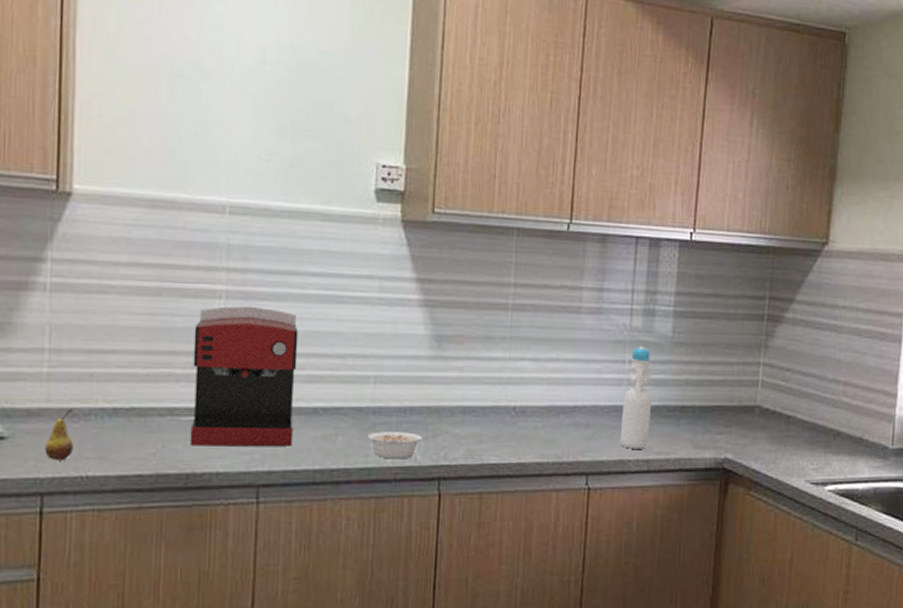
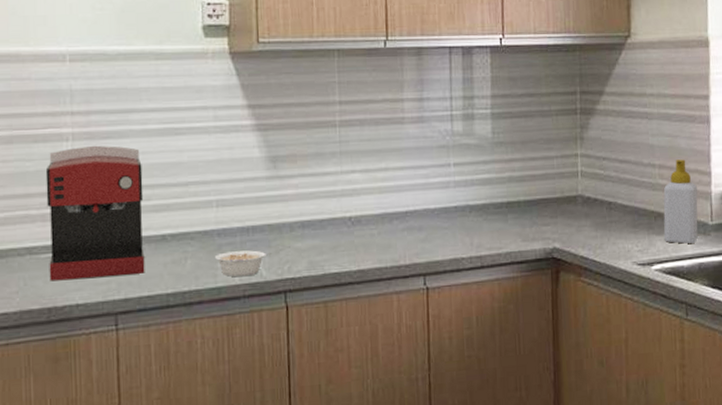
bottle: present [620,346,652,449] -> none [451,149,480,247]
soap bottle: none [841,378,881,466] -> present [663,159,698,244]

